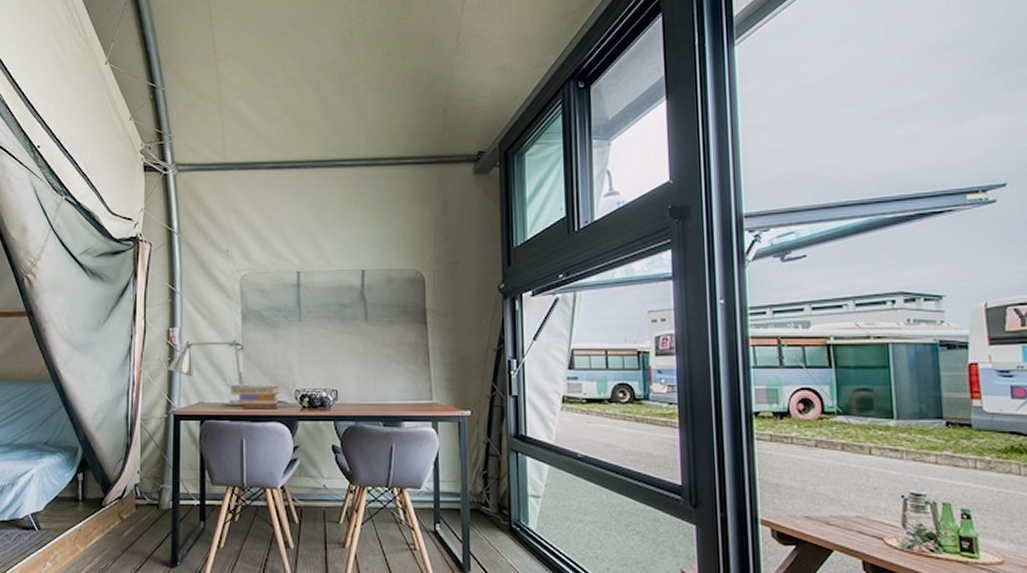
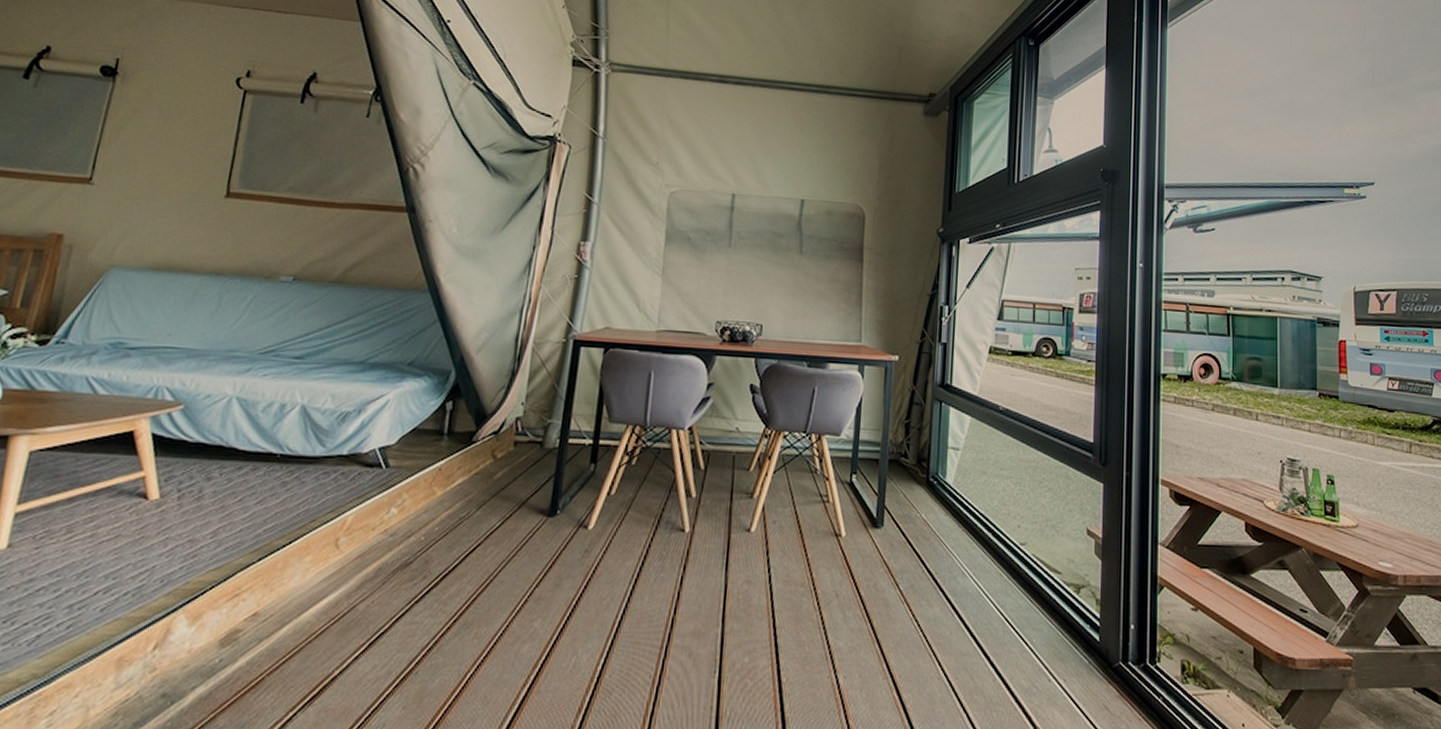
desk lamp: present [168,340,245,406] -> none [573,257,664,336]
books: present [228,383,279,409] -> none [641,309,699,341]

